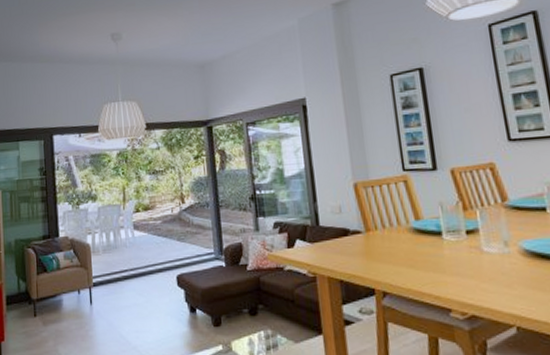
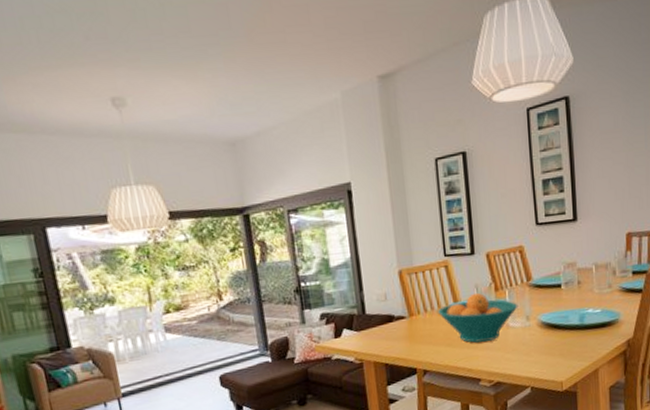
fruit bowl: none [397,211,493,267] -> present [438,292,518,343]

